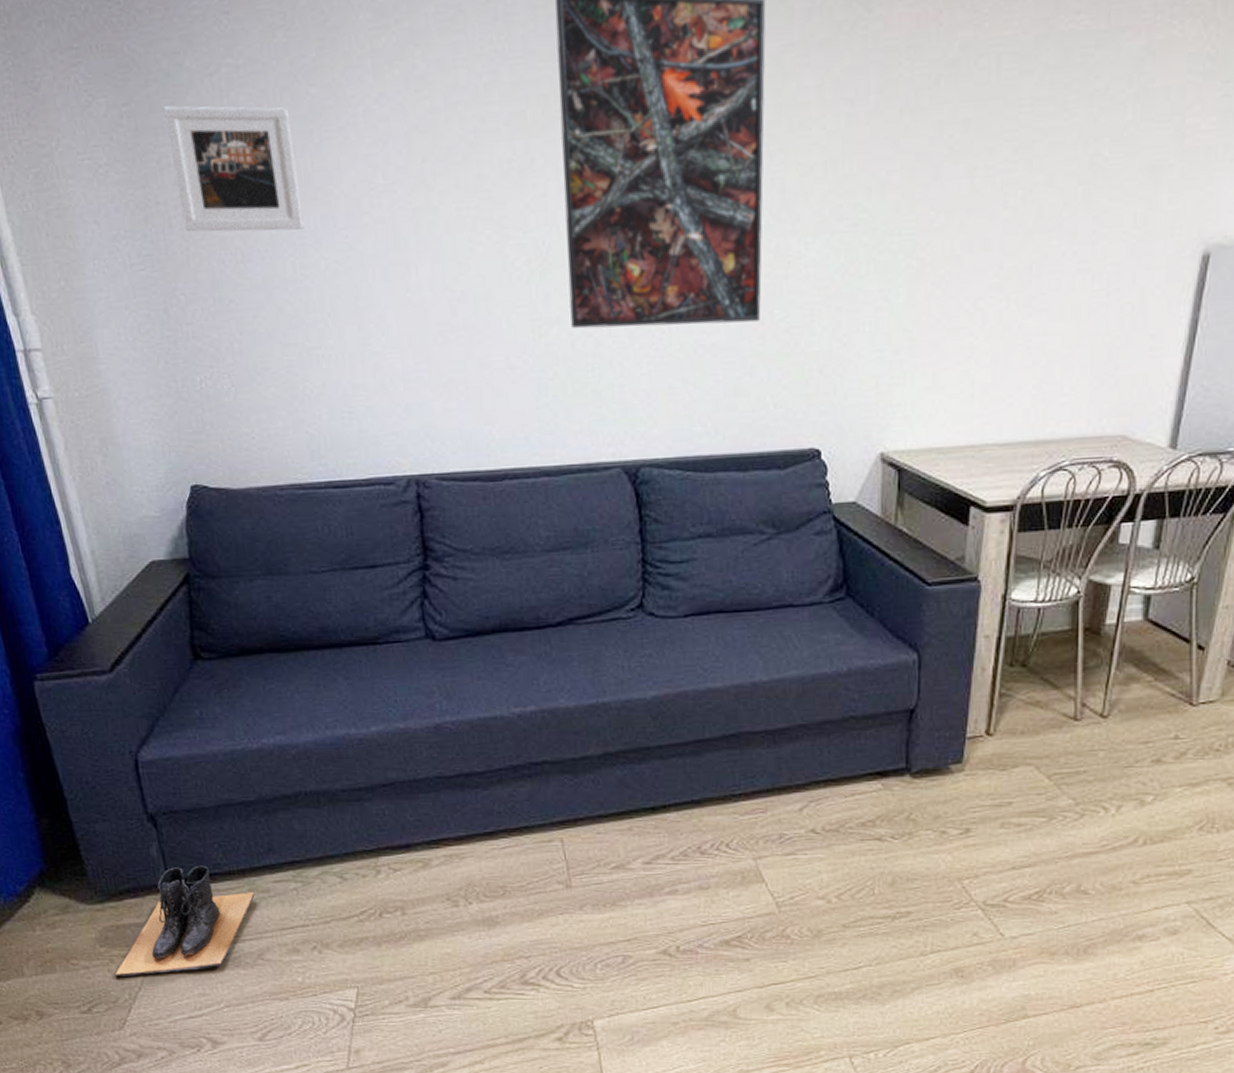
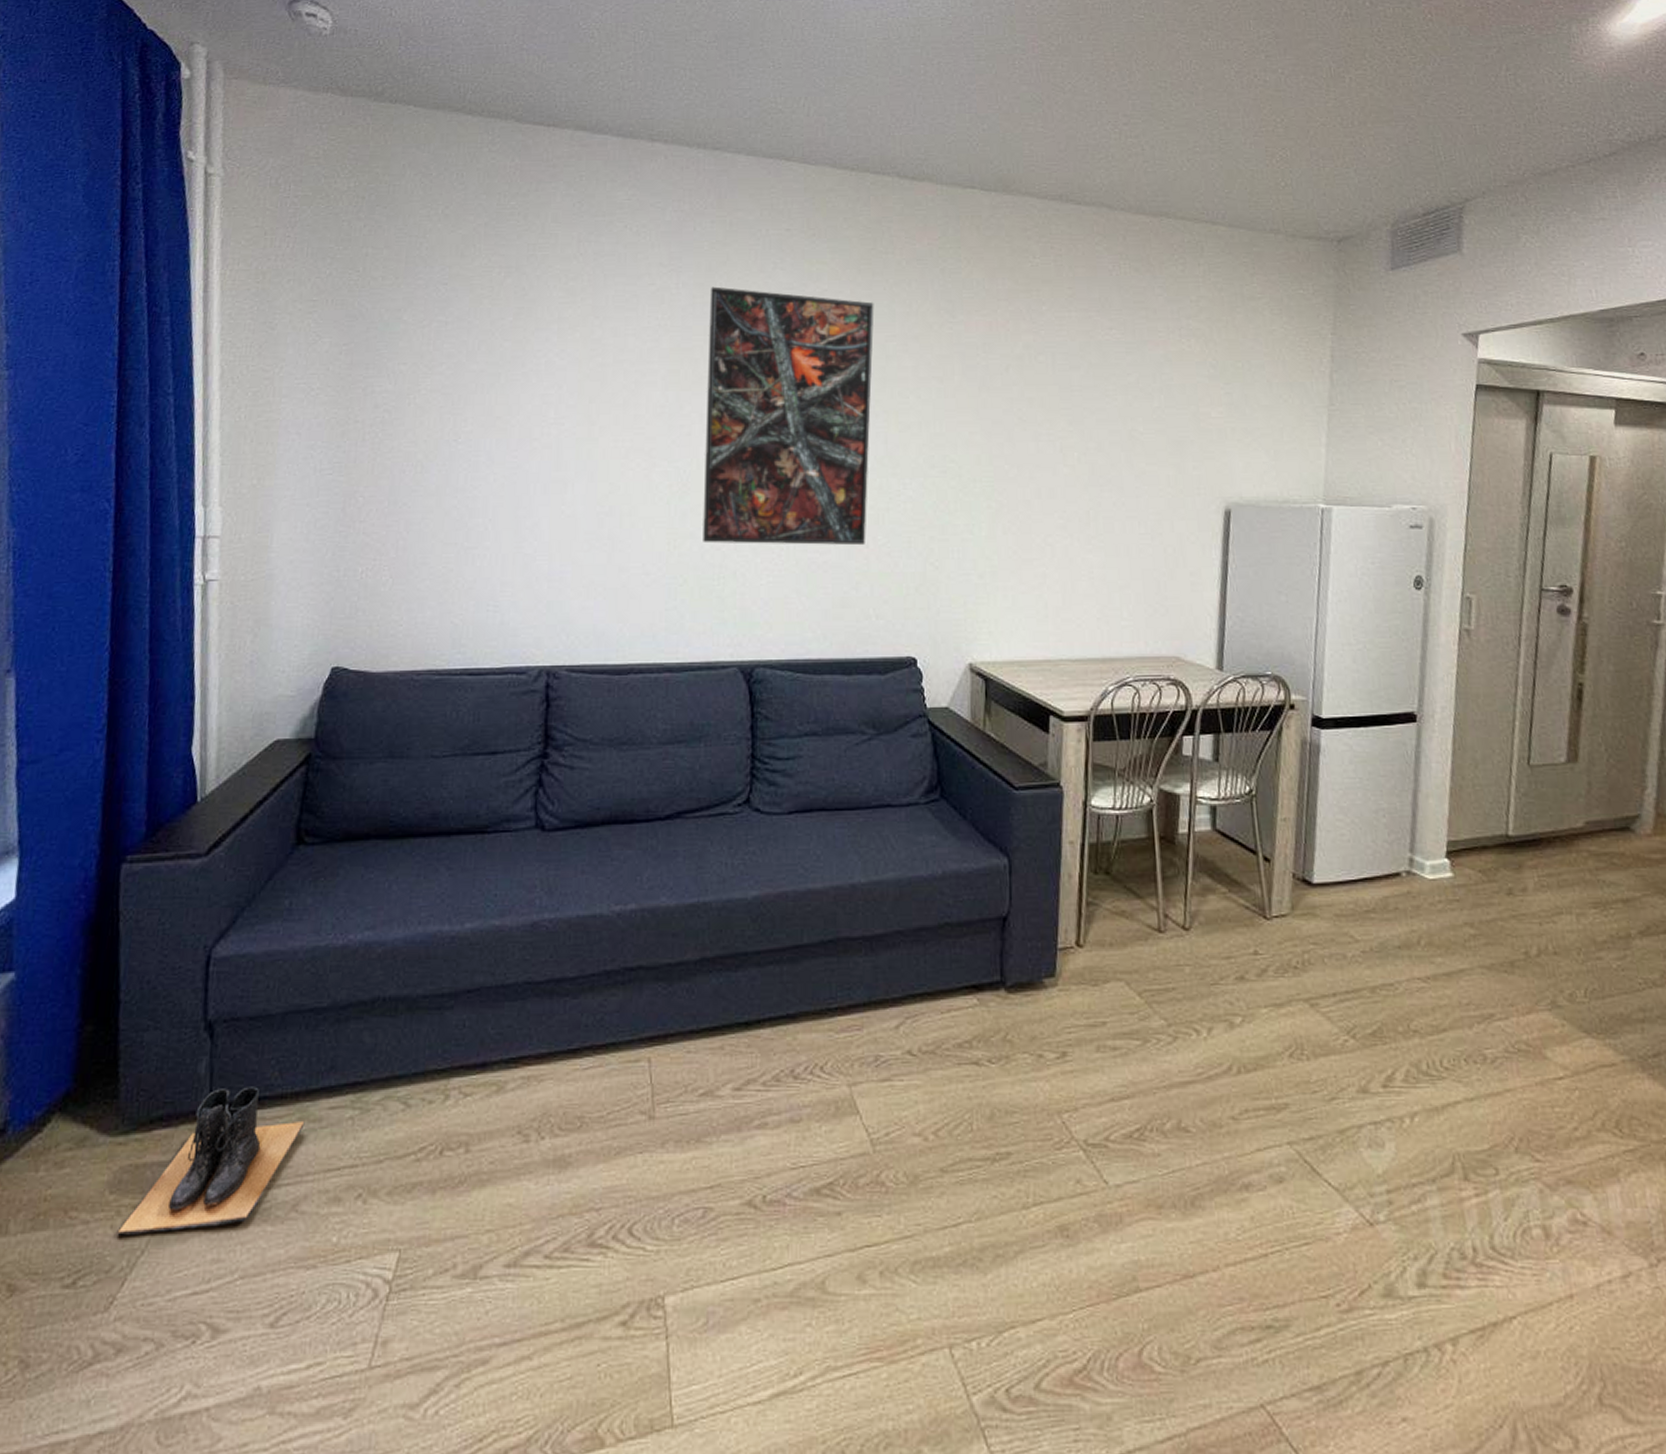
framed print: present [163,106,304,232] -> none [375,348,484,449]

